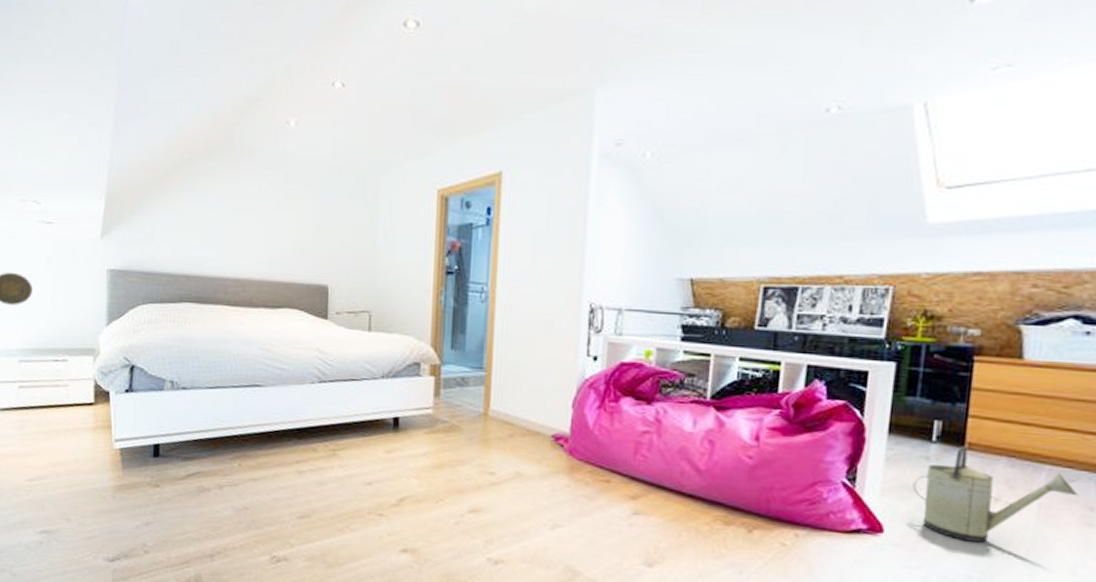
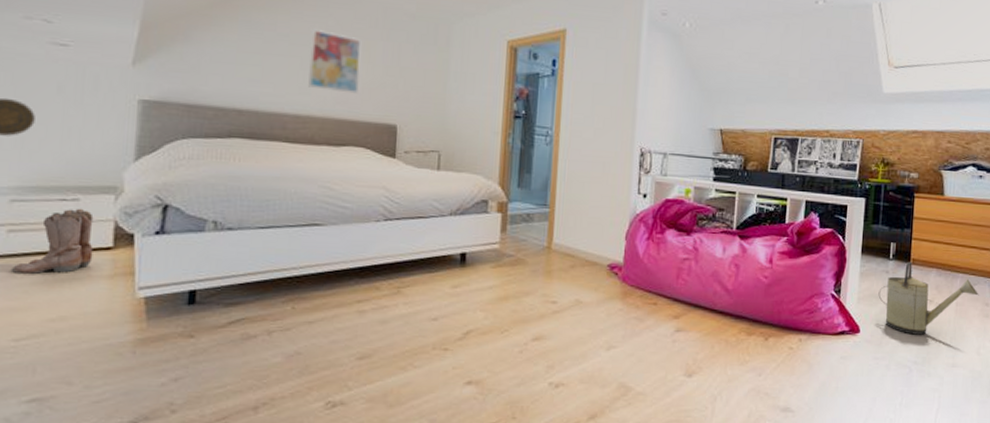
boots: none [23,368,80,424] -> present [10,208,94,274]
wall art: none [245,191,293,255] -> present [308,28,362,94]

